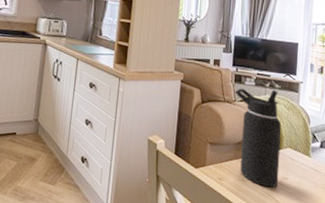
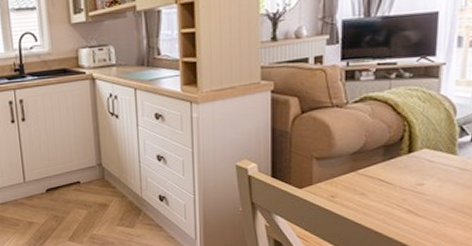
water bottle: present [235,88,281,188] -> none [346,80,414,198]

